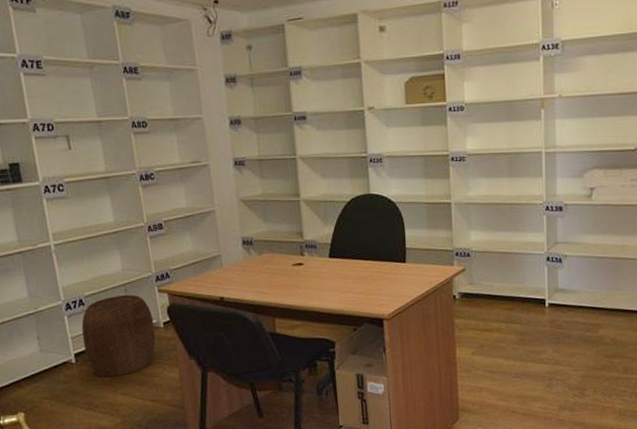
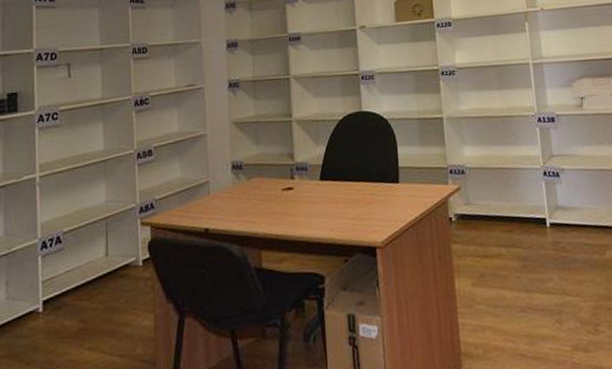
stool: present [81,294,156,377] -> none [55,229,133,329]

